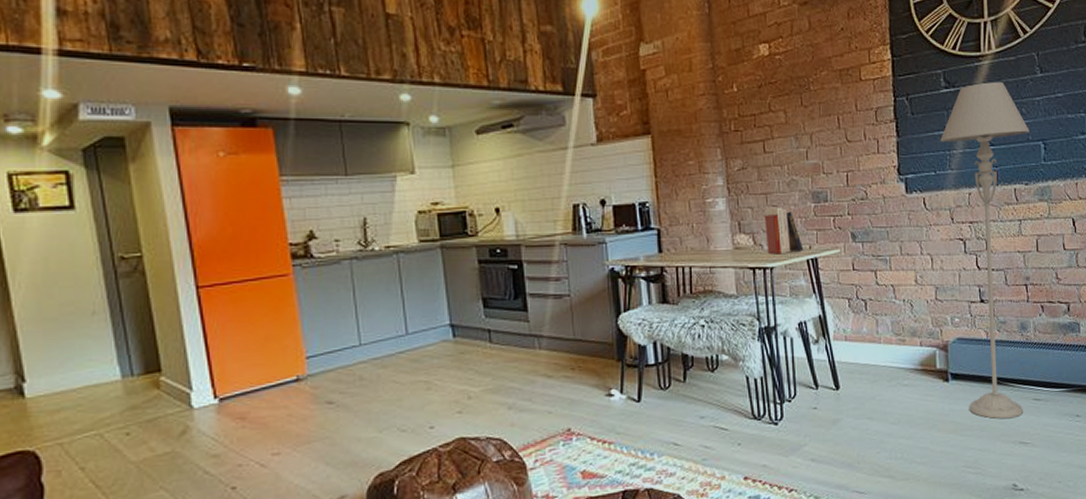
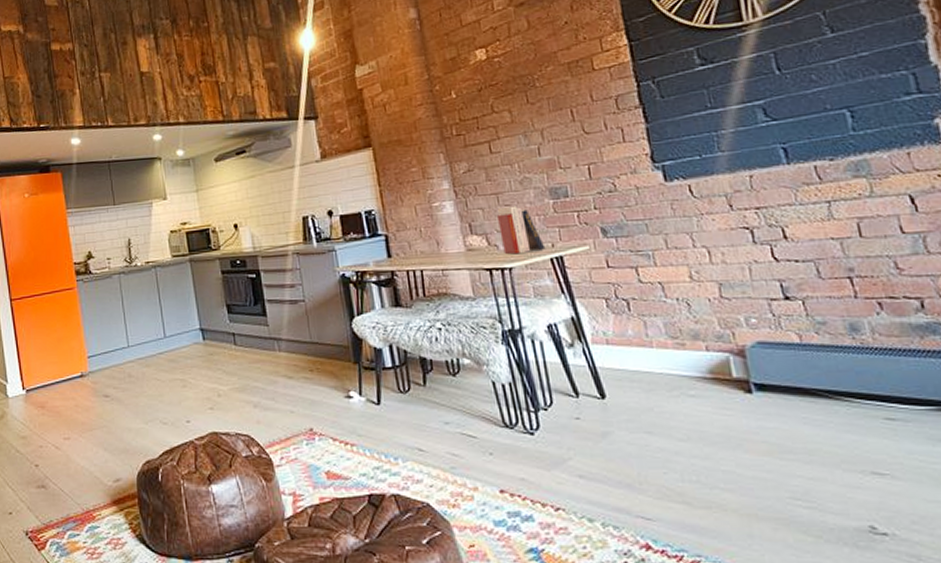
floor lamp: present [940,82,1029,419] -> none [702,50,871,442]

